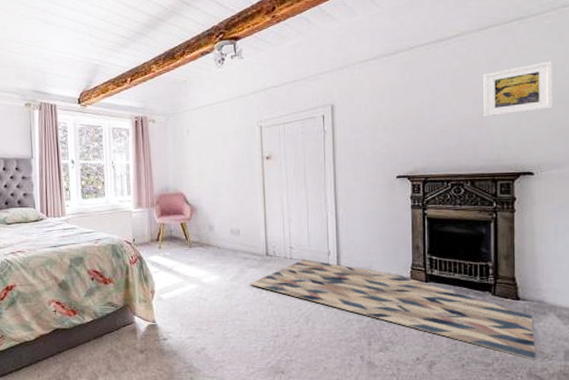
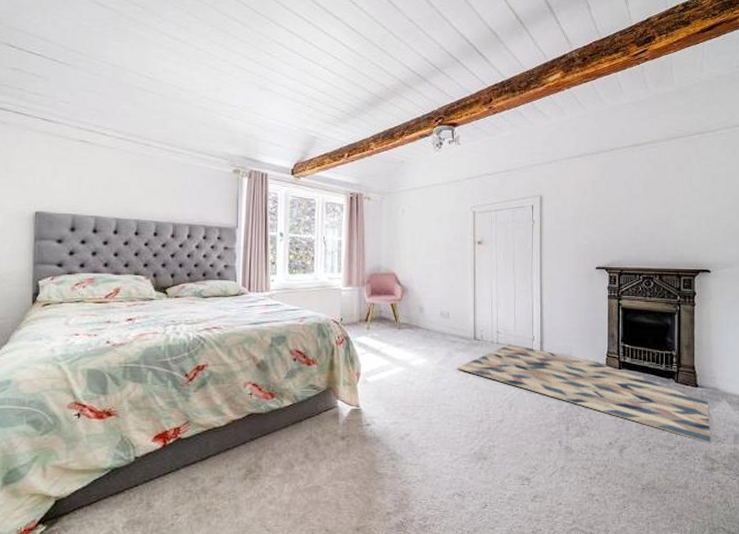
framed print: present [483,61,554,118] -> none [671,172,727,218]

